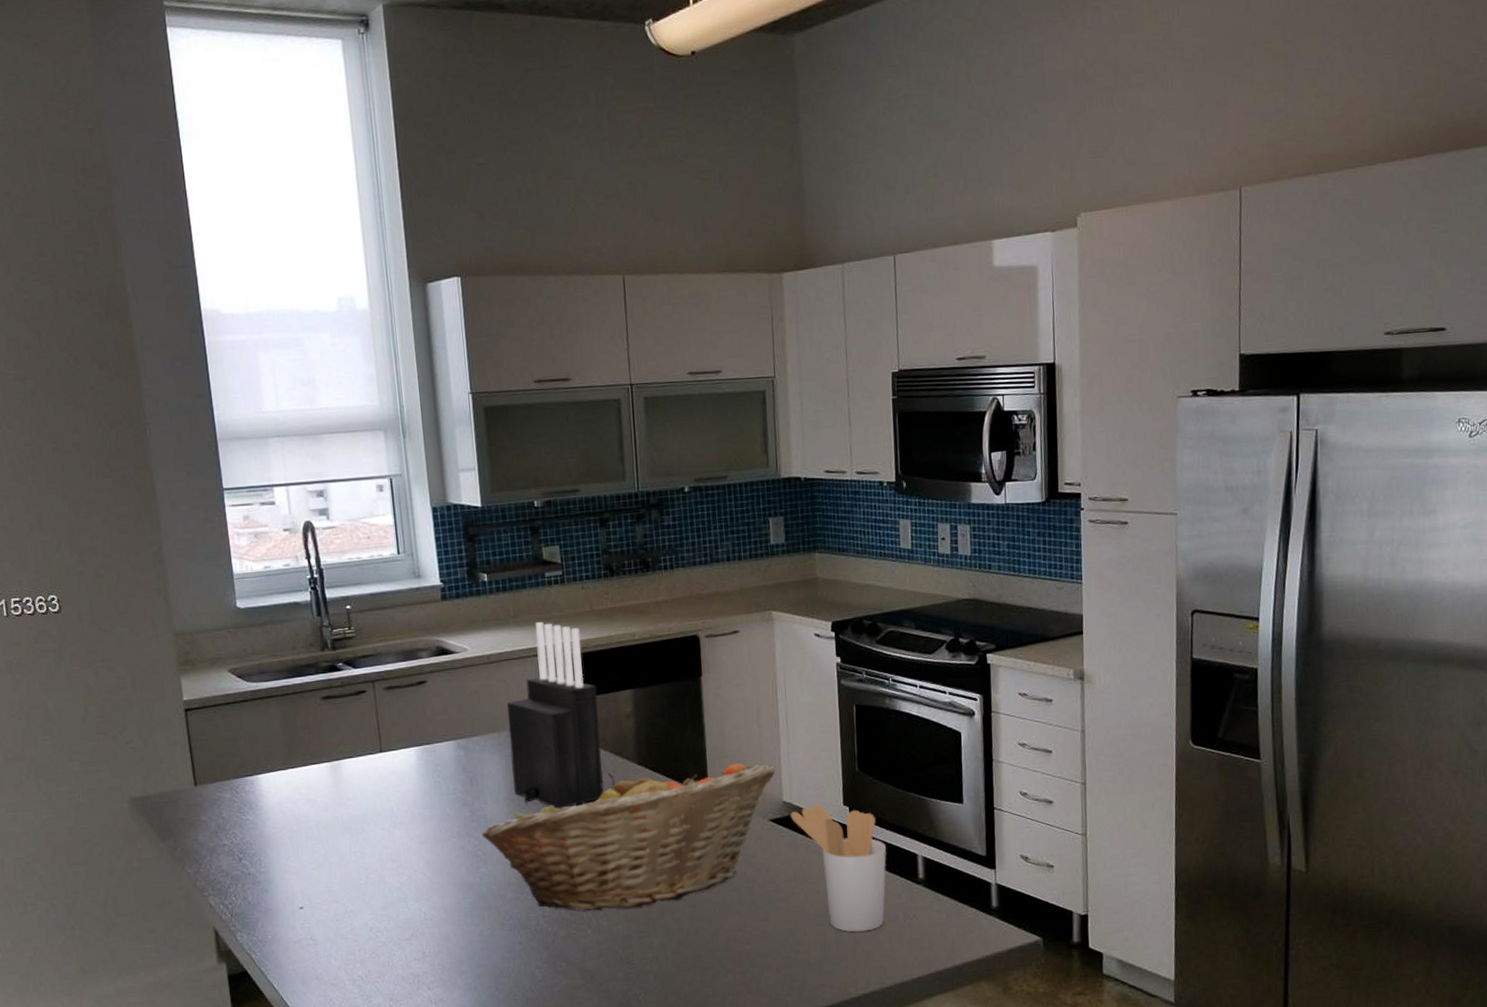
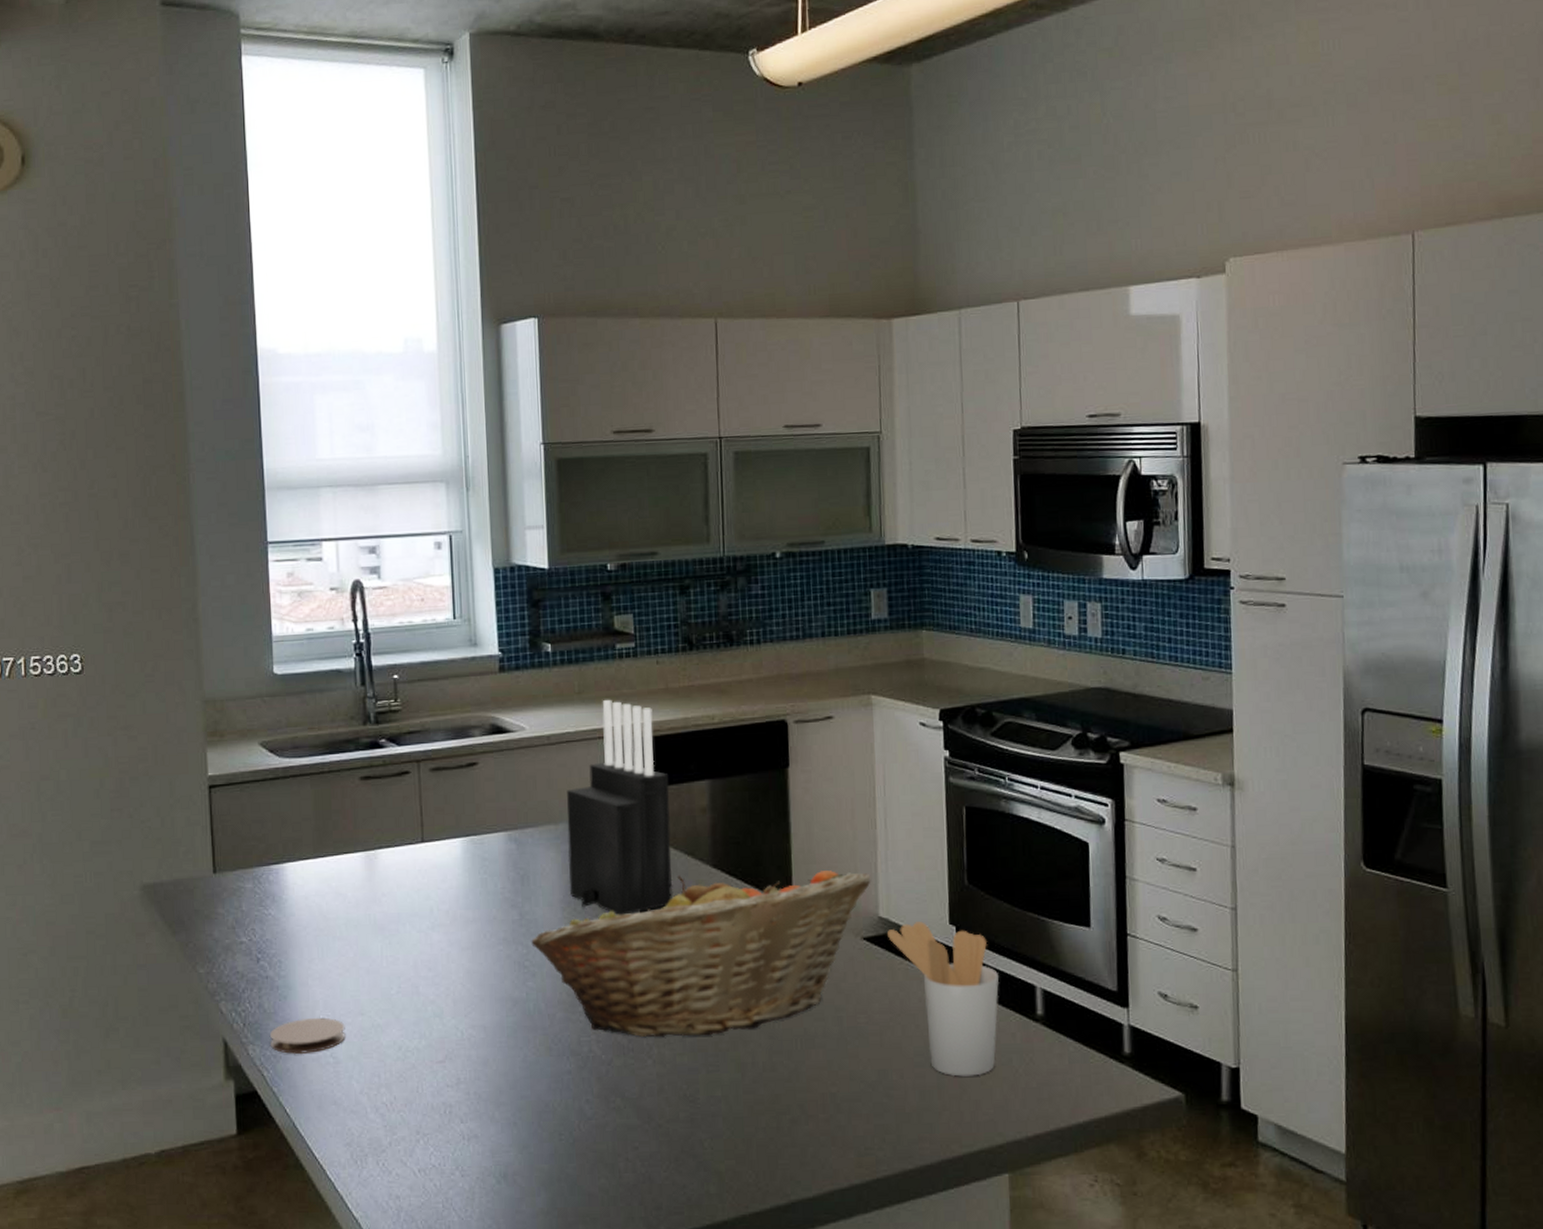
coaster: none [255,906,323,939] -> present [270,1017,346,1055]

